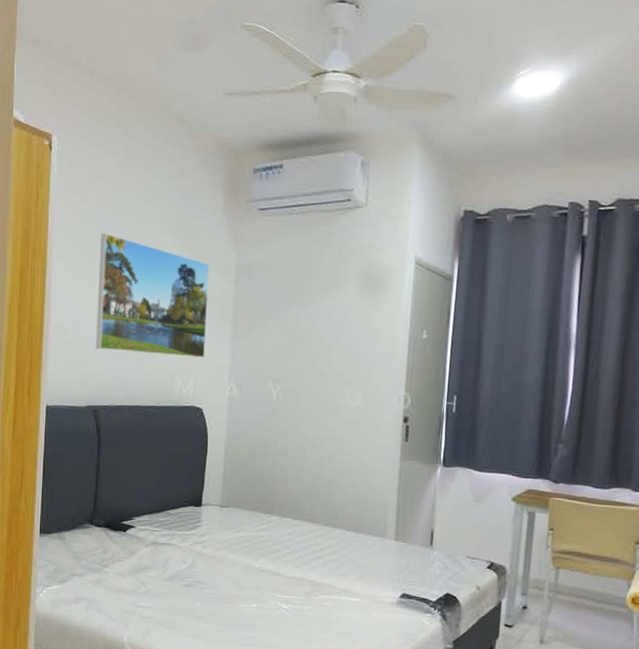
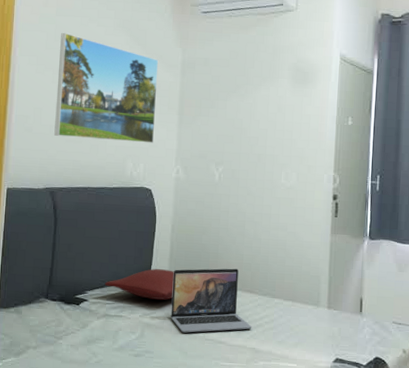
pillow: none [152,494,228,529] -> present [104,269,174,301]
laptop: none [224,495,312,564] -> present [171,268,252,333]

